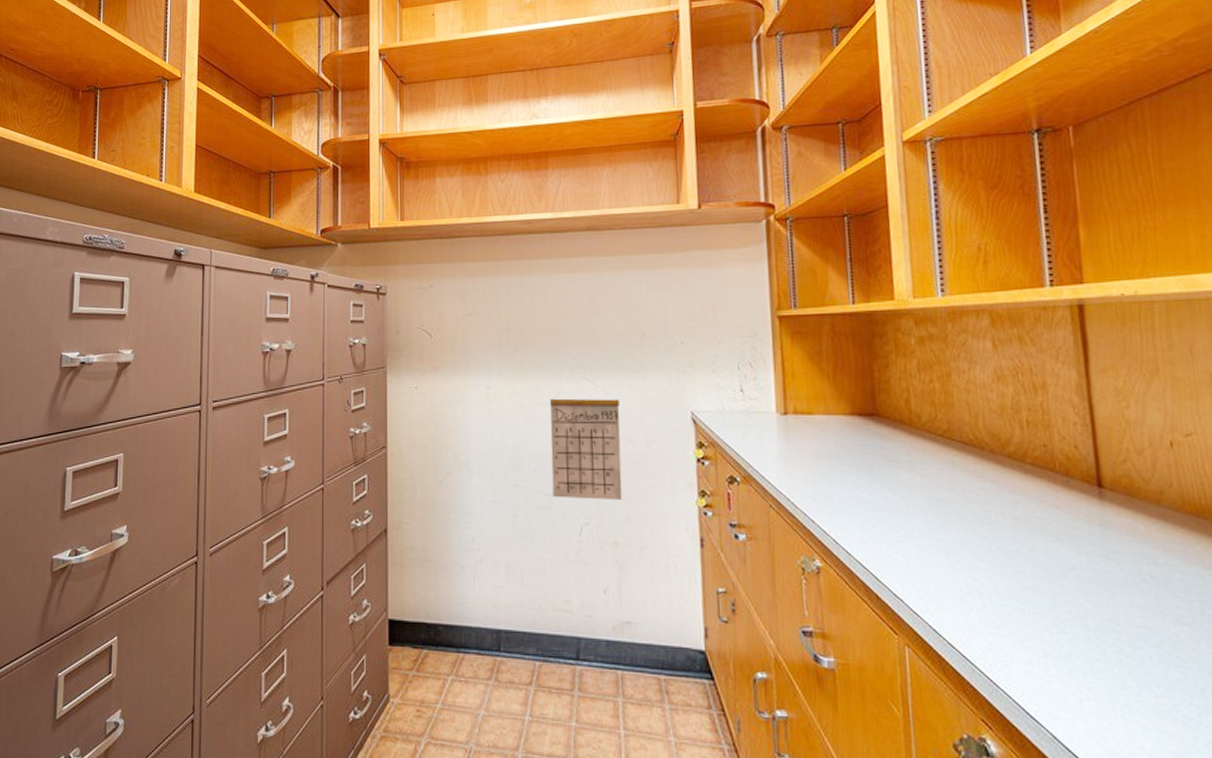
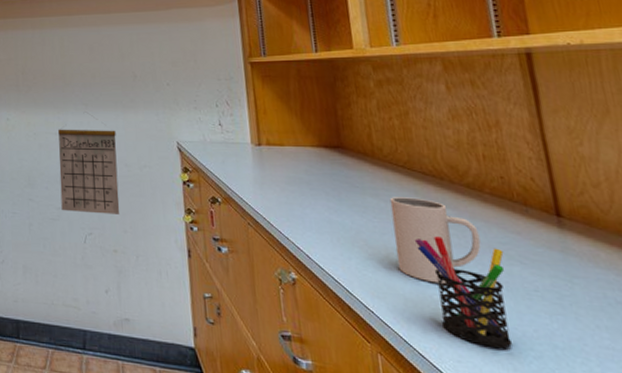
mug: none [926,470,1019,566] -> present [389,197,481,284]
pen holder: none [949,513,1044,632] -> present [414,236,512,348]

